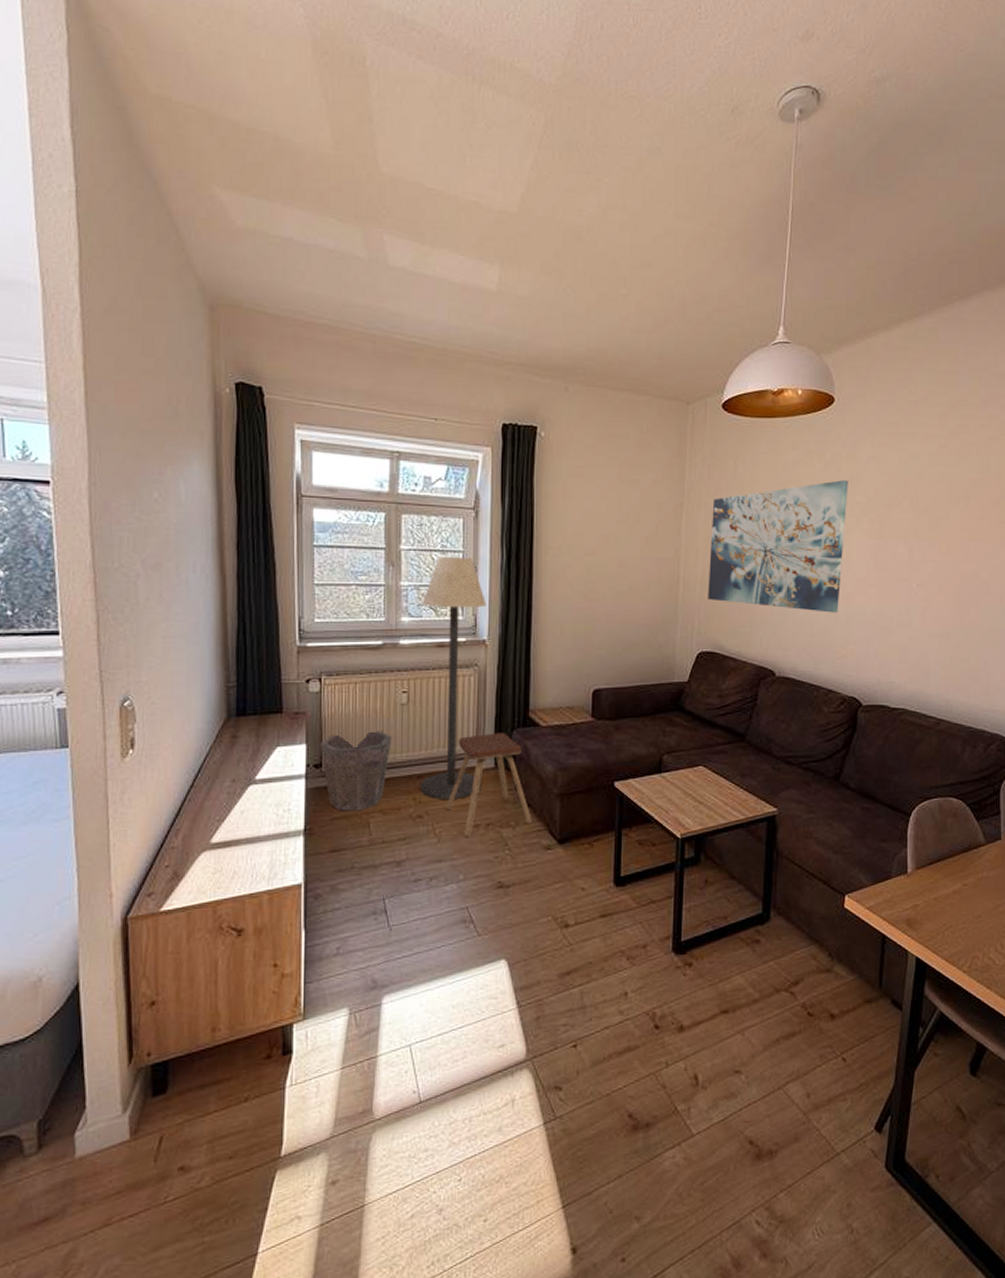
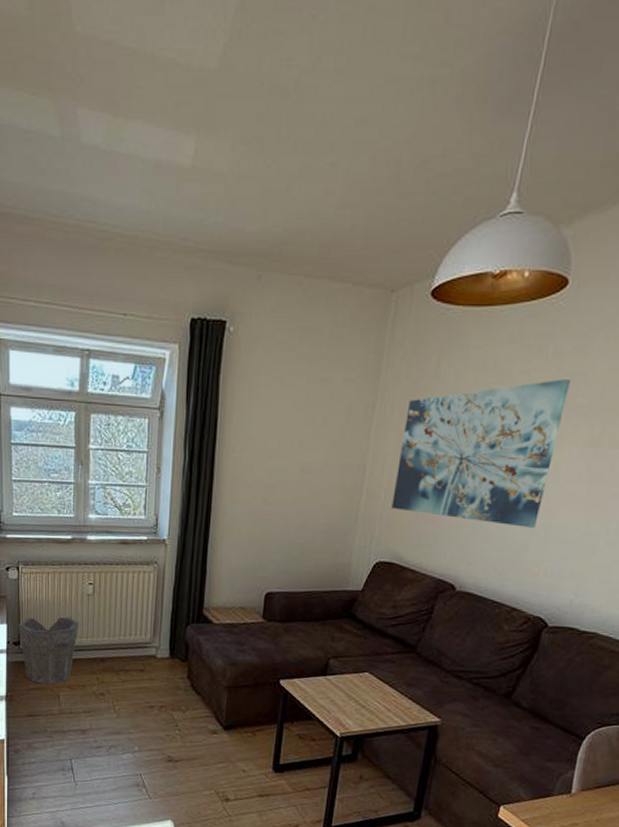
floor lamp: present [420,557,487,799] -> none [103,457,168,682]
music stool: present [445,733,532,837] -> none [124,626,201,716]

